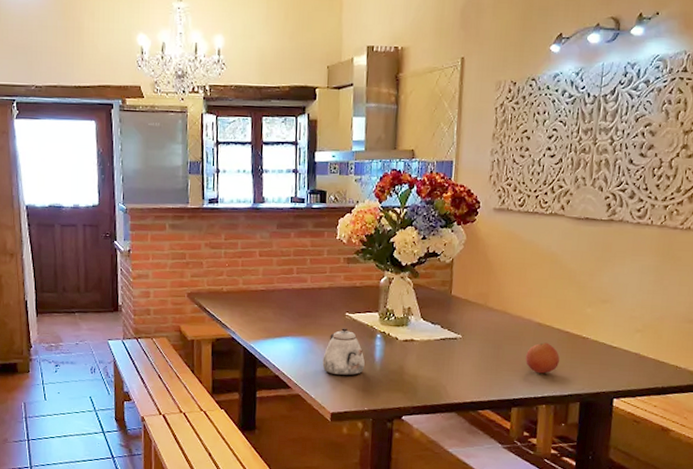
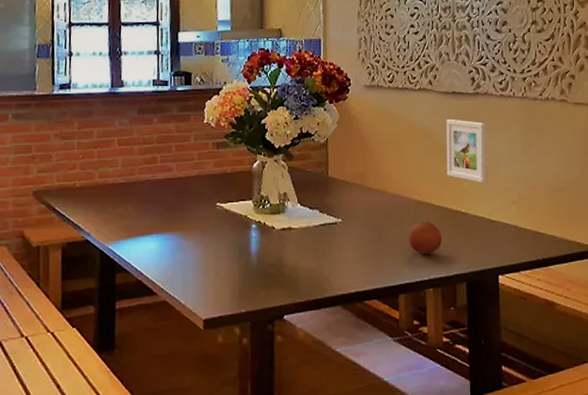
teapot: present [322,328,365,376] -> none [192,220,240,275]
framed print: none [570,244,618,311] -> present [446,118,487,184]

